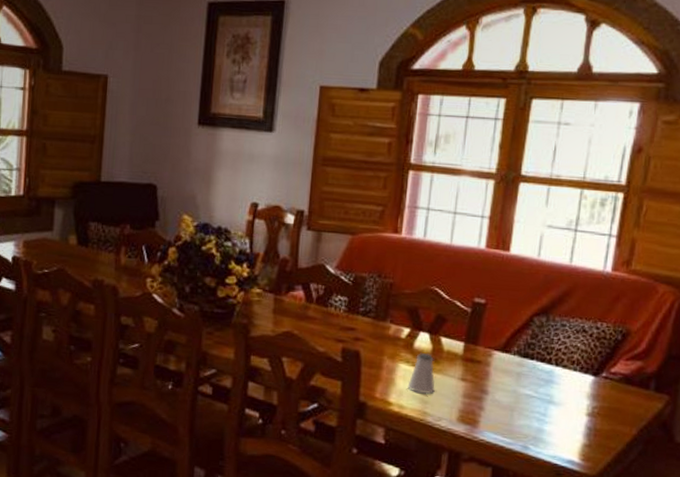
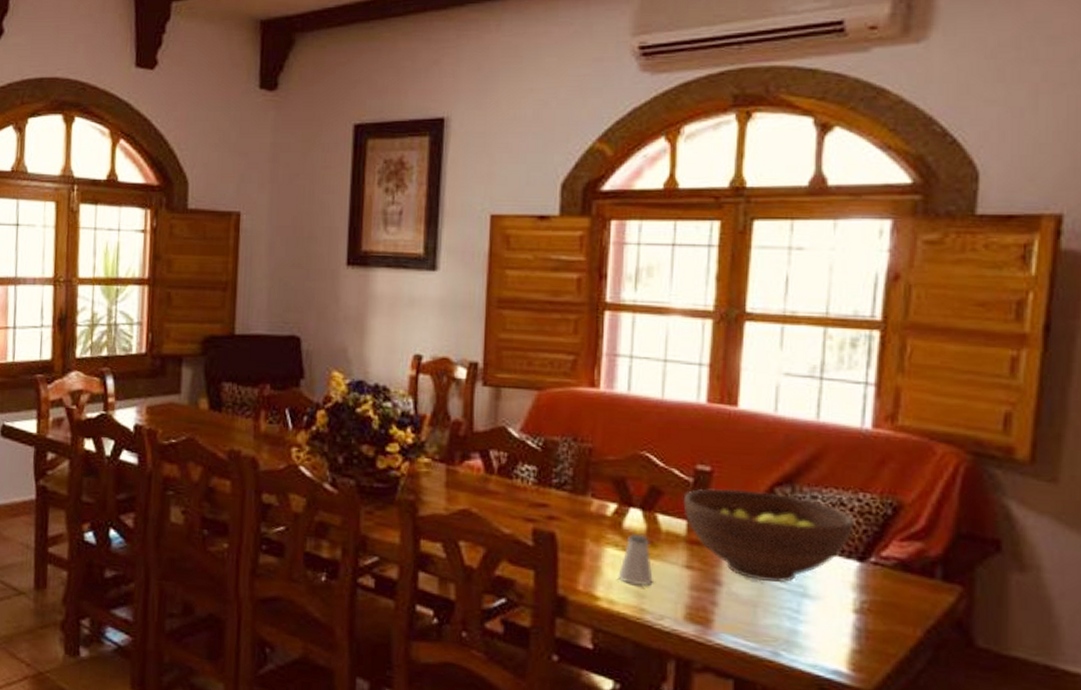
fruit bowl: none [462,317,592,393] -> present [683,488,854,583]

